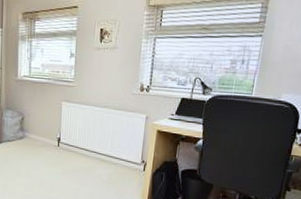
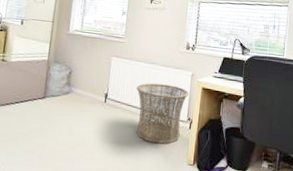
basket: none [89,127,144,185] -> present [137,83,189,144]

